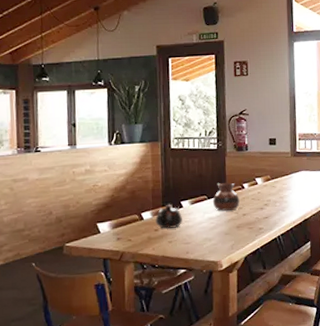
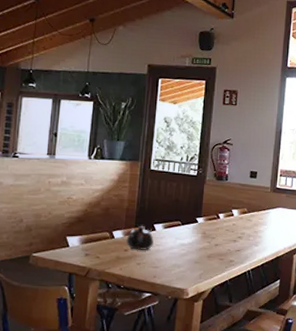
vase: present [212,182,240,211] -> none [186,210,214,239]

